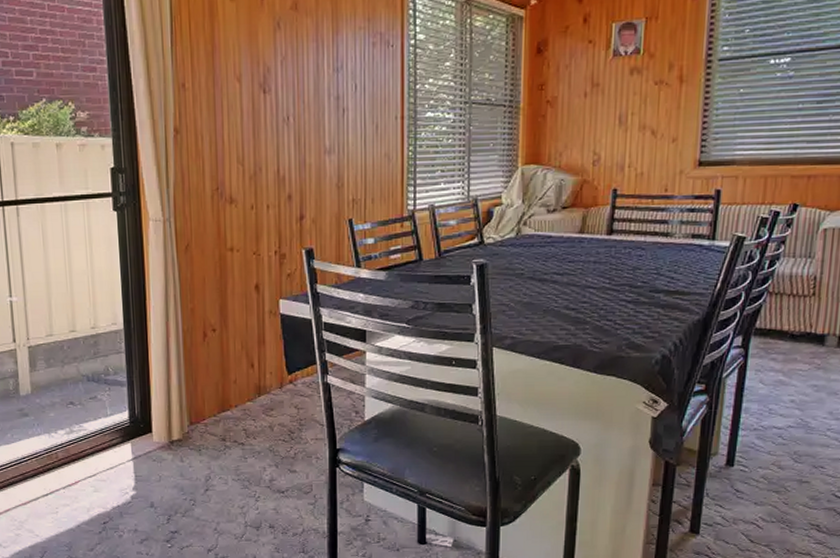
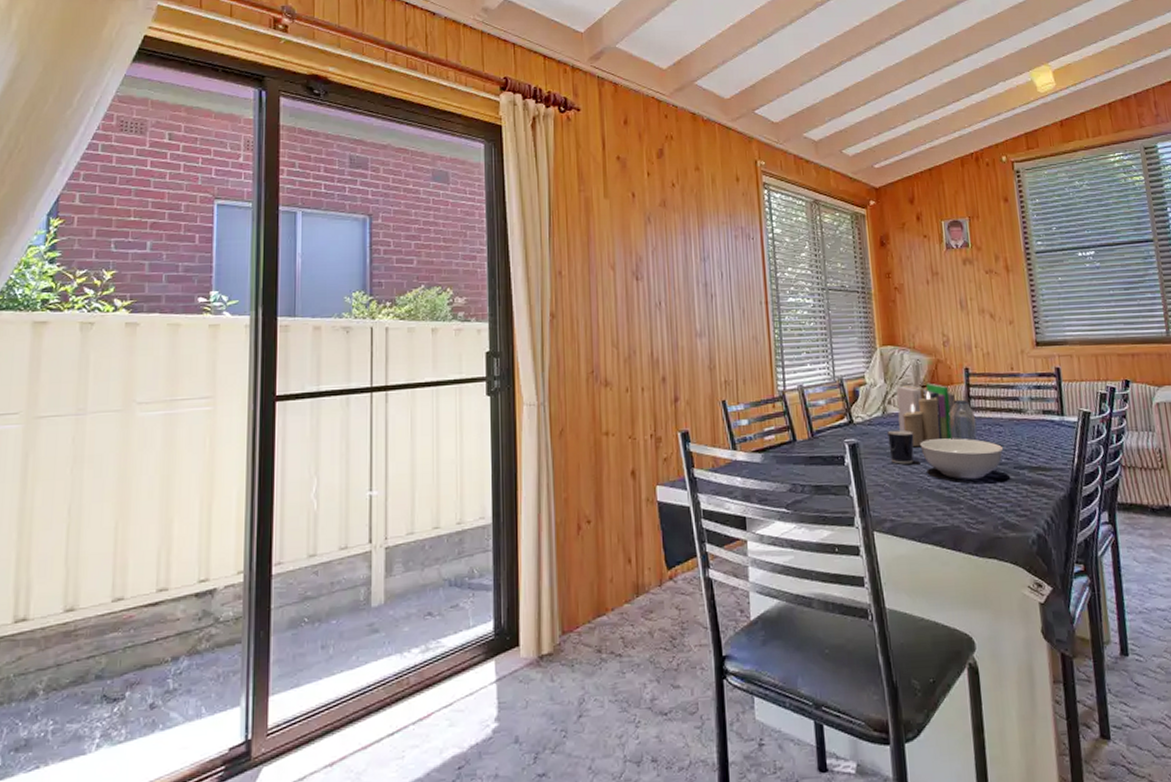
mug: none [518,251,547,285] -> present [887,429,915,464]
books: none [532,204,597,262] -> present [896,383,955,440]
candle: none [537,213,578,269] -> present [902,391,940,448]
bowl: none [552,260,642,301] -> present [920,438,1004,479]
vase: none [586,221,617,264] -> present [949,399,978,441]

